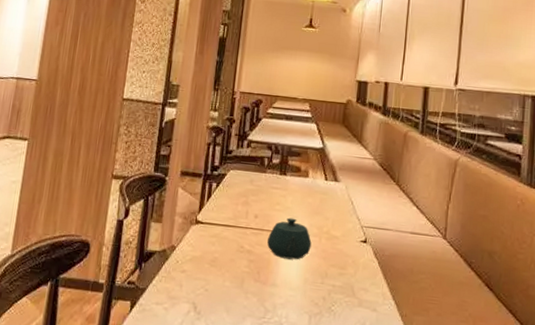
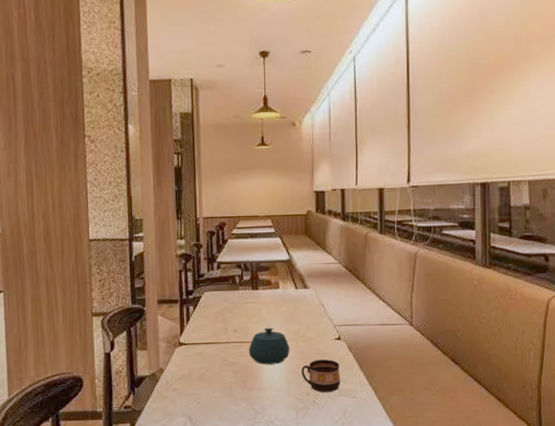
cup: none [320,261,363,301] -> present [301,359,340,393]

